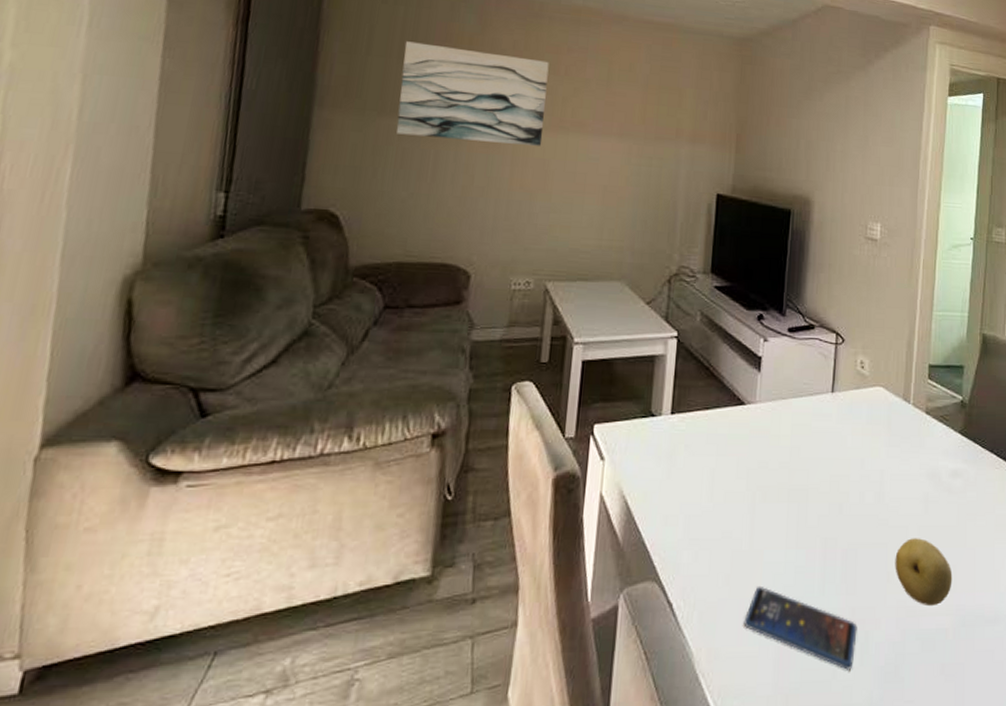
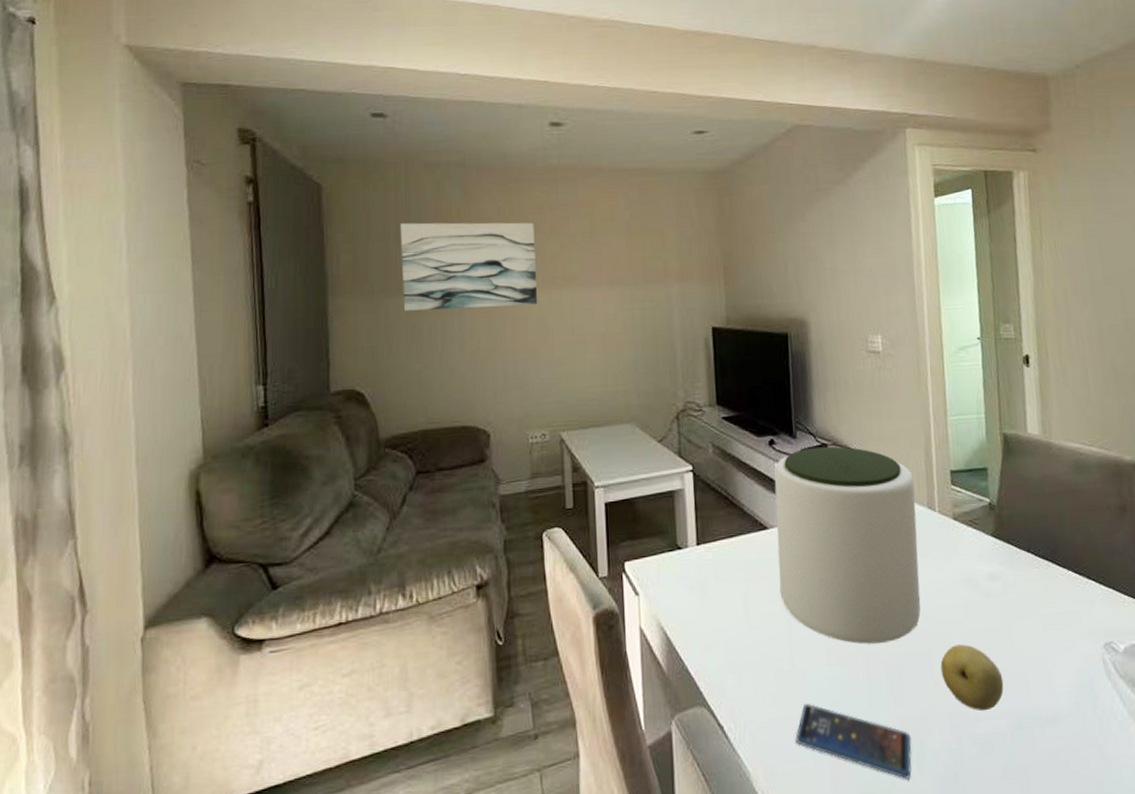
plant pot: none [748,326,893,530] -> present [774,446,921,644]

